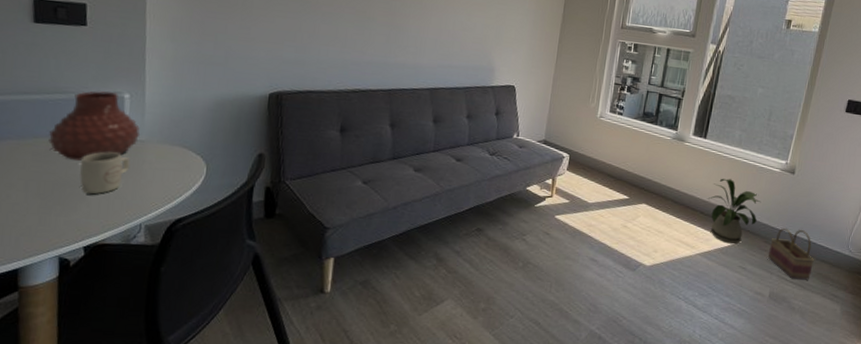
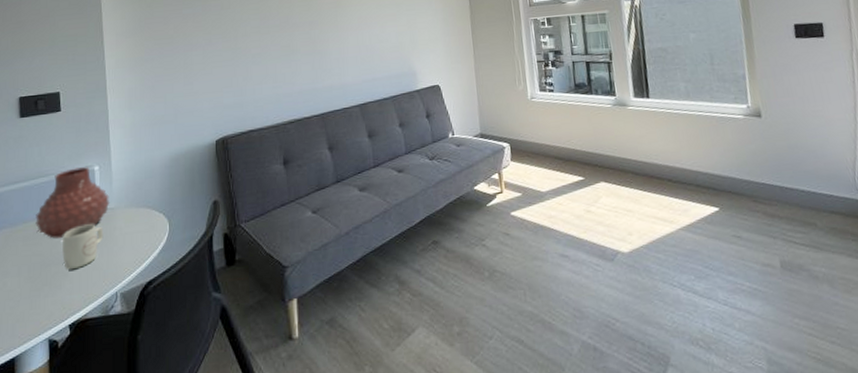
house plant: present [707,178,761,245] -> none [671,136,736,211]
basket: present [768,227,815,280] -> none [760,178,824,241]

